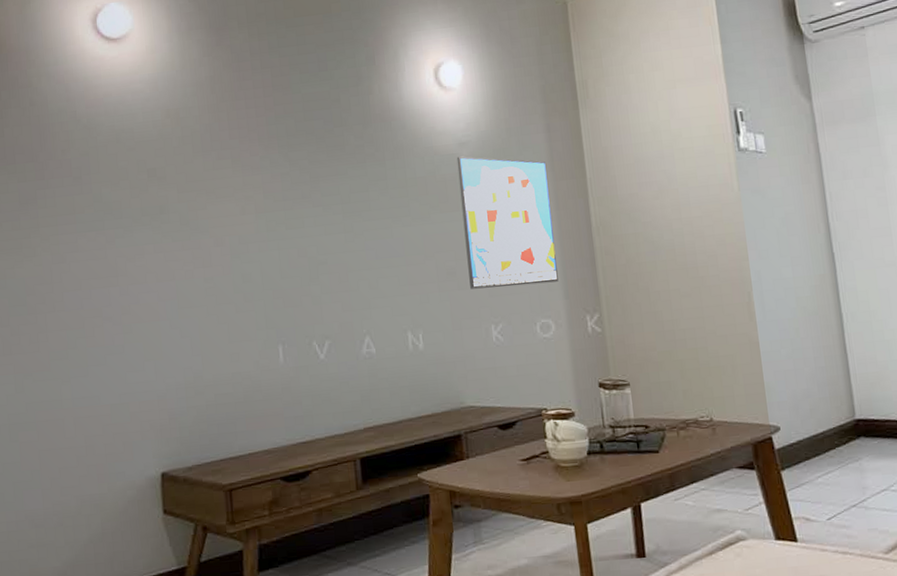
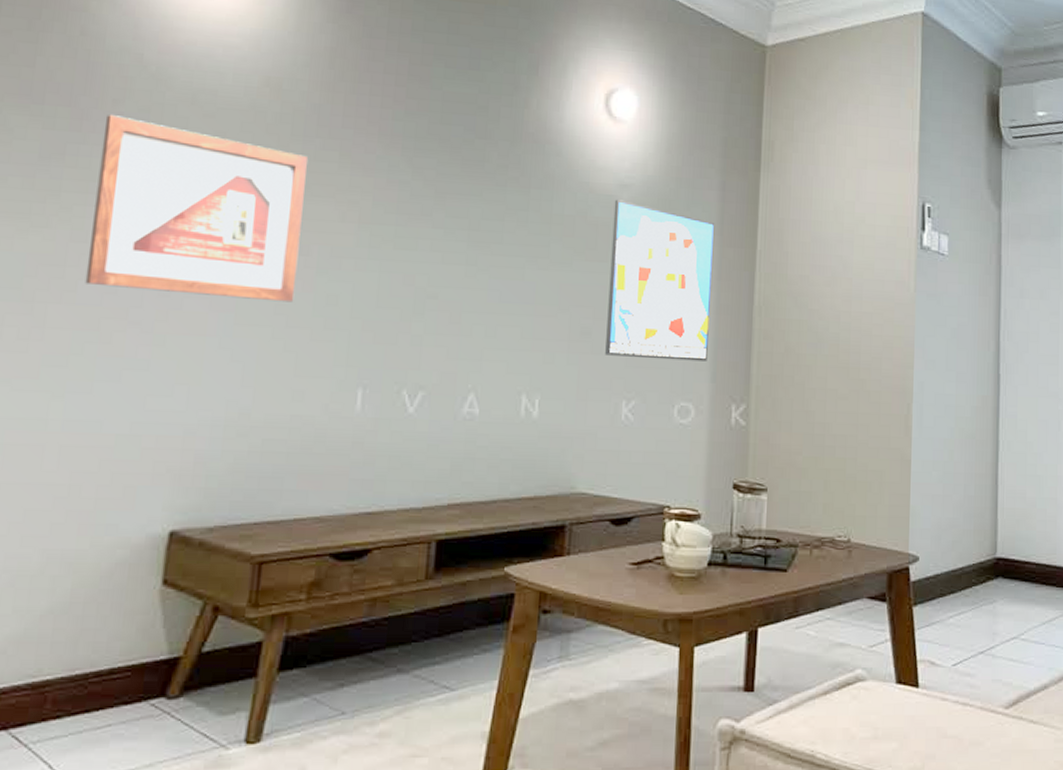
picture frame: none [59,161,219,294] -> present [85,114,309,303]

